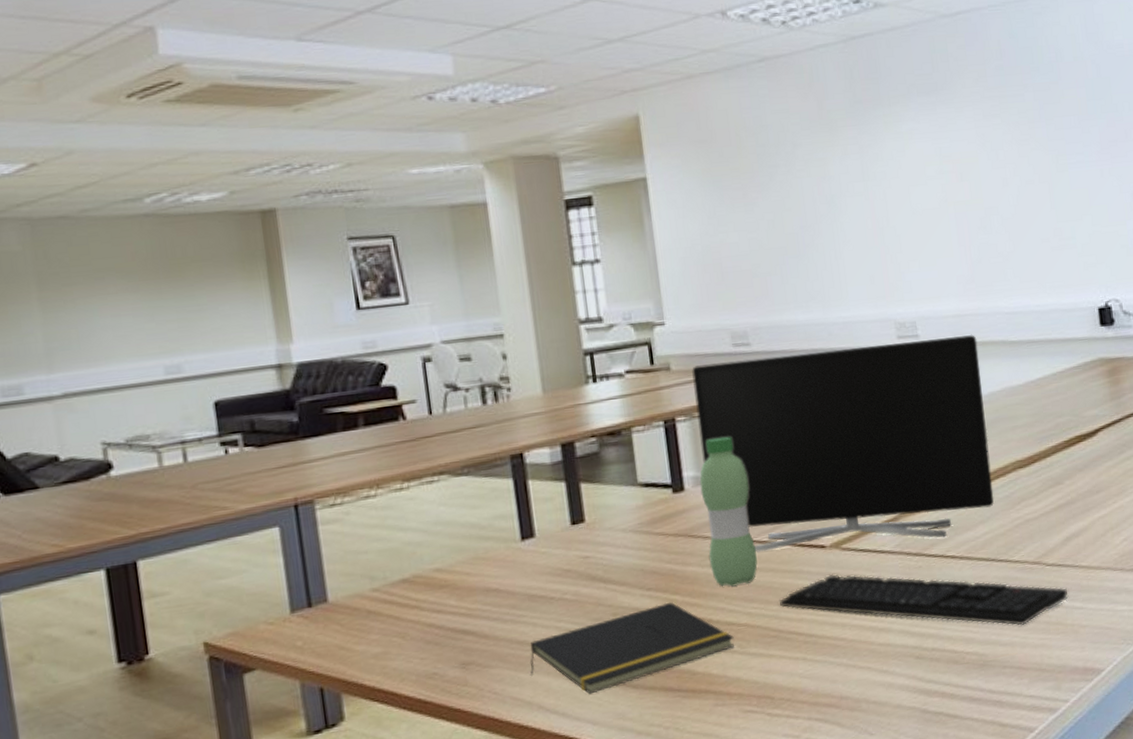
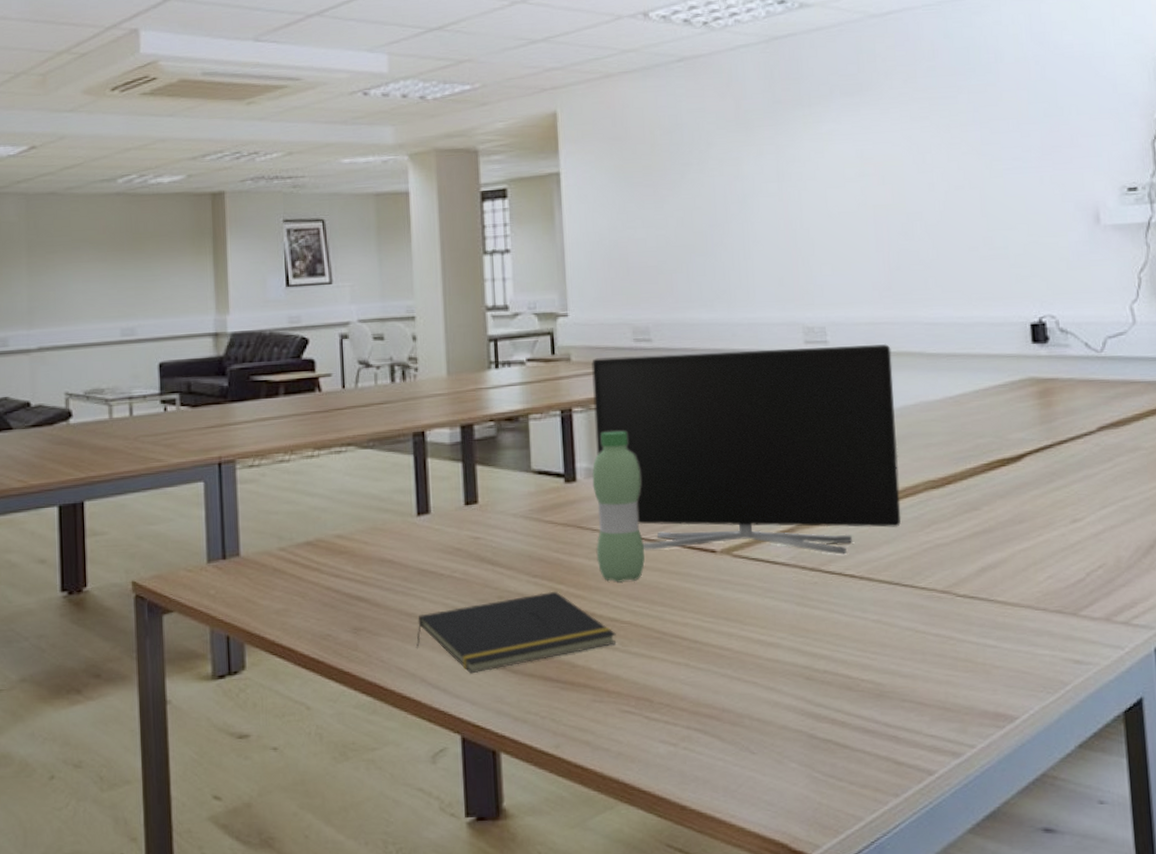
keyboard: present [779,573,1069,626] -> none [665,580,981,658]

